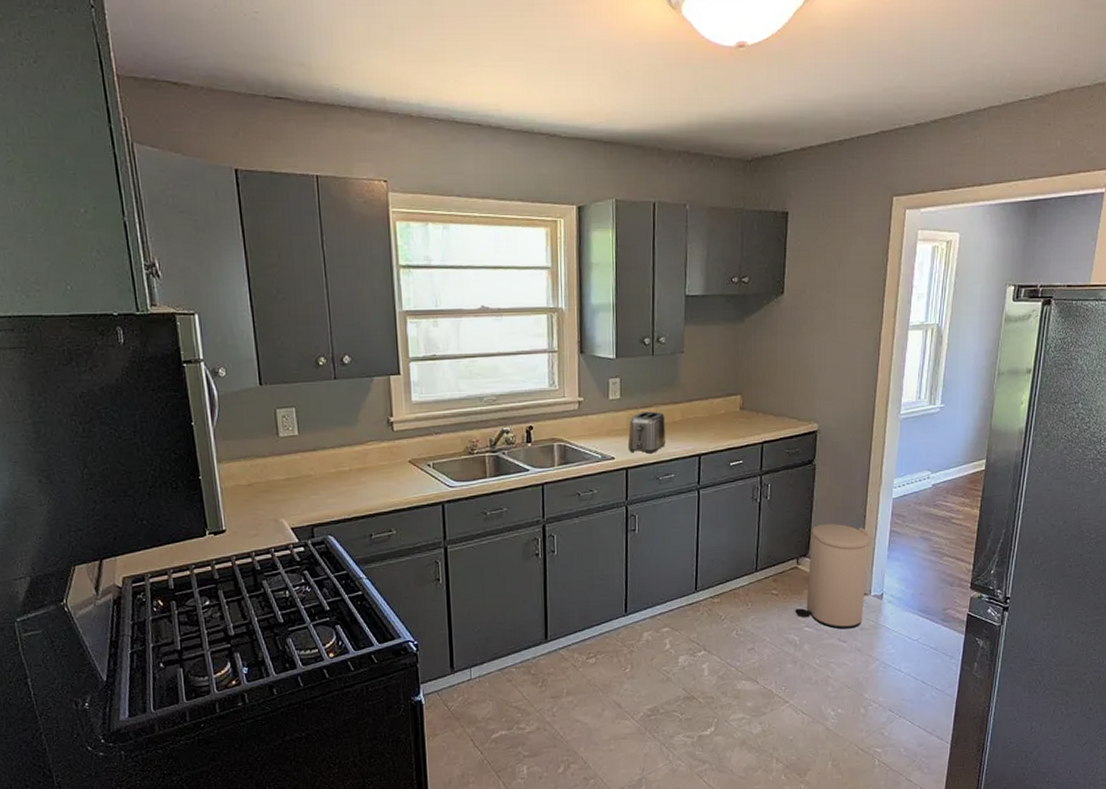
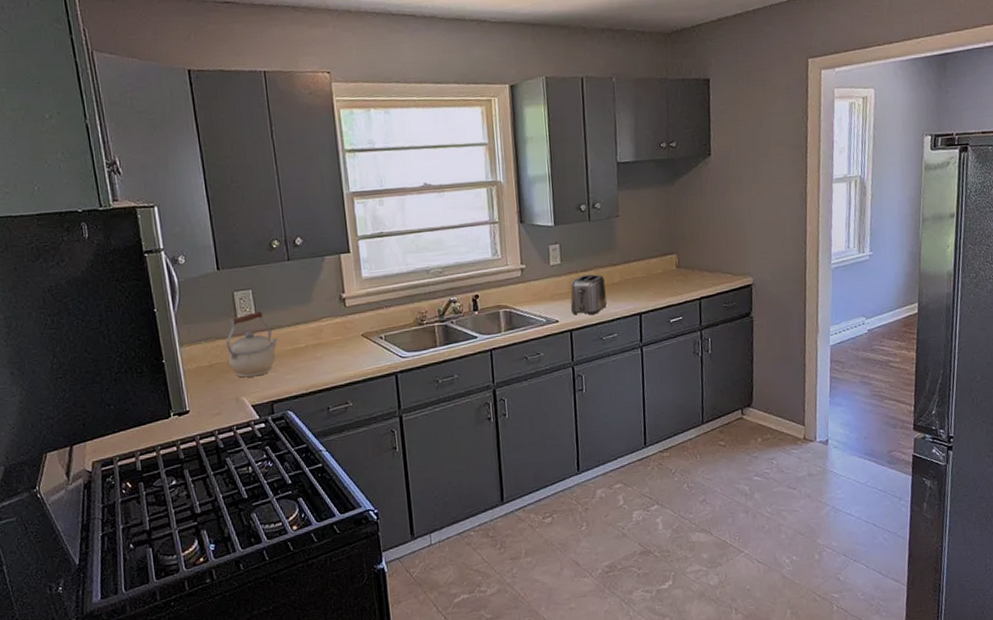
kettle: none [266,430,321,499] -> present [226,311,278,378]
pedal bin: present [795,523,871,629] -> none [743,373,813,477]

